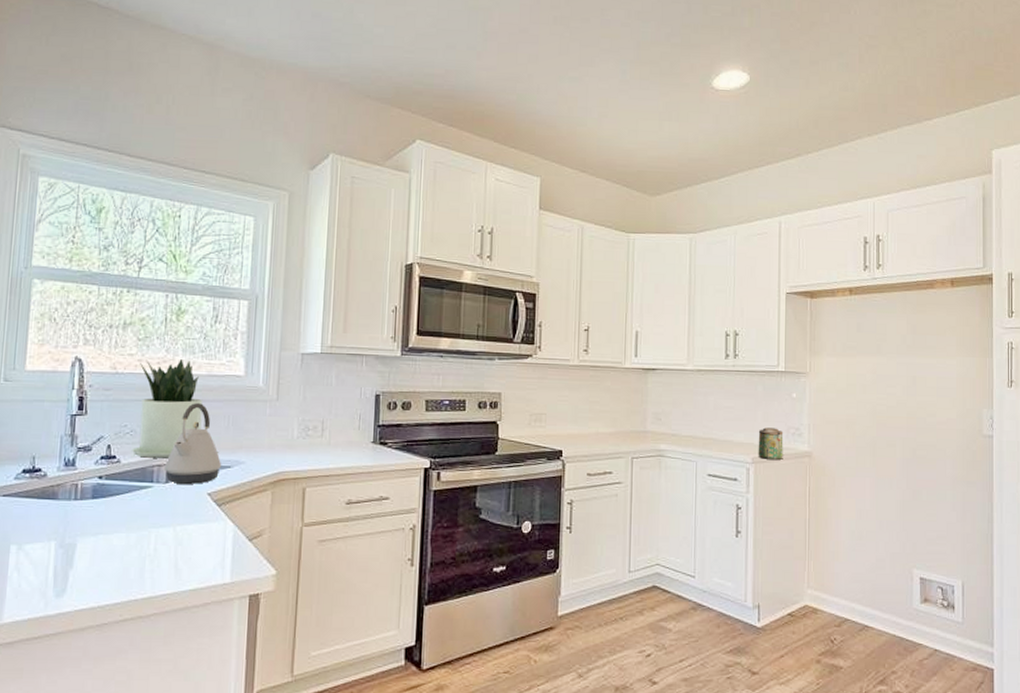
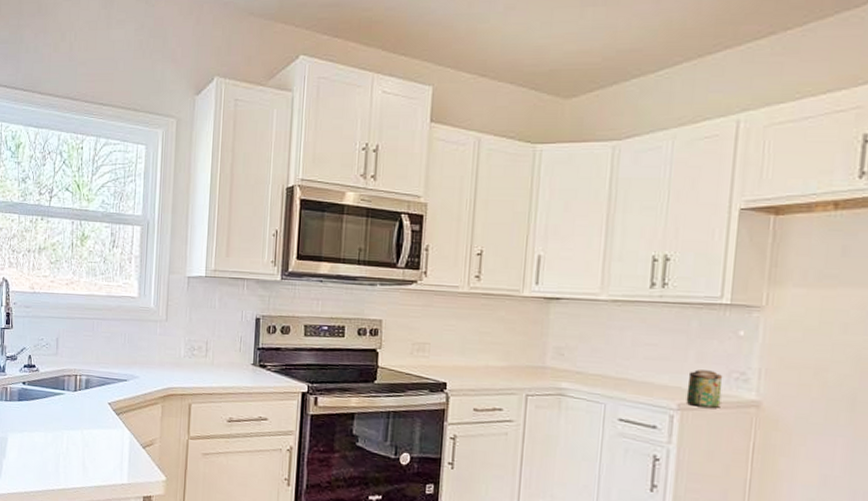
planter: present [131,359,203,458] -> none [47,281,103,370]
kettle: present [164,402,222,484] -> none [73,320,120,394]

